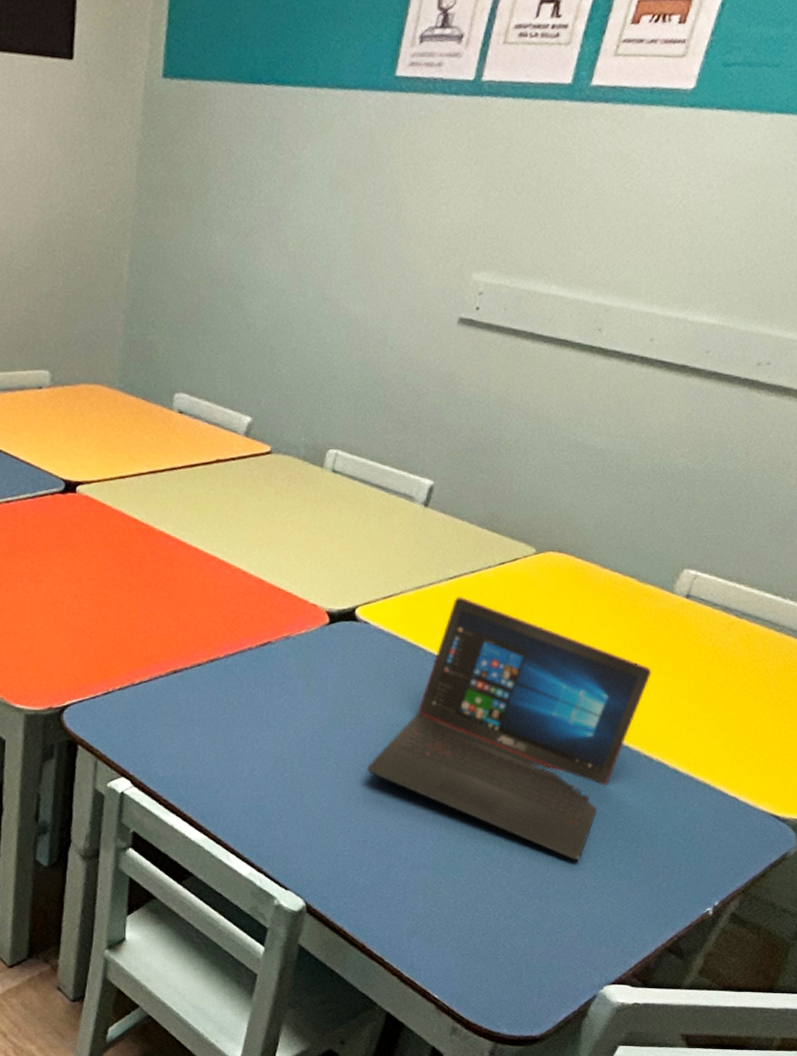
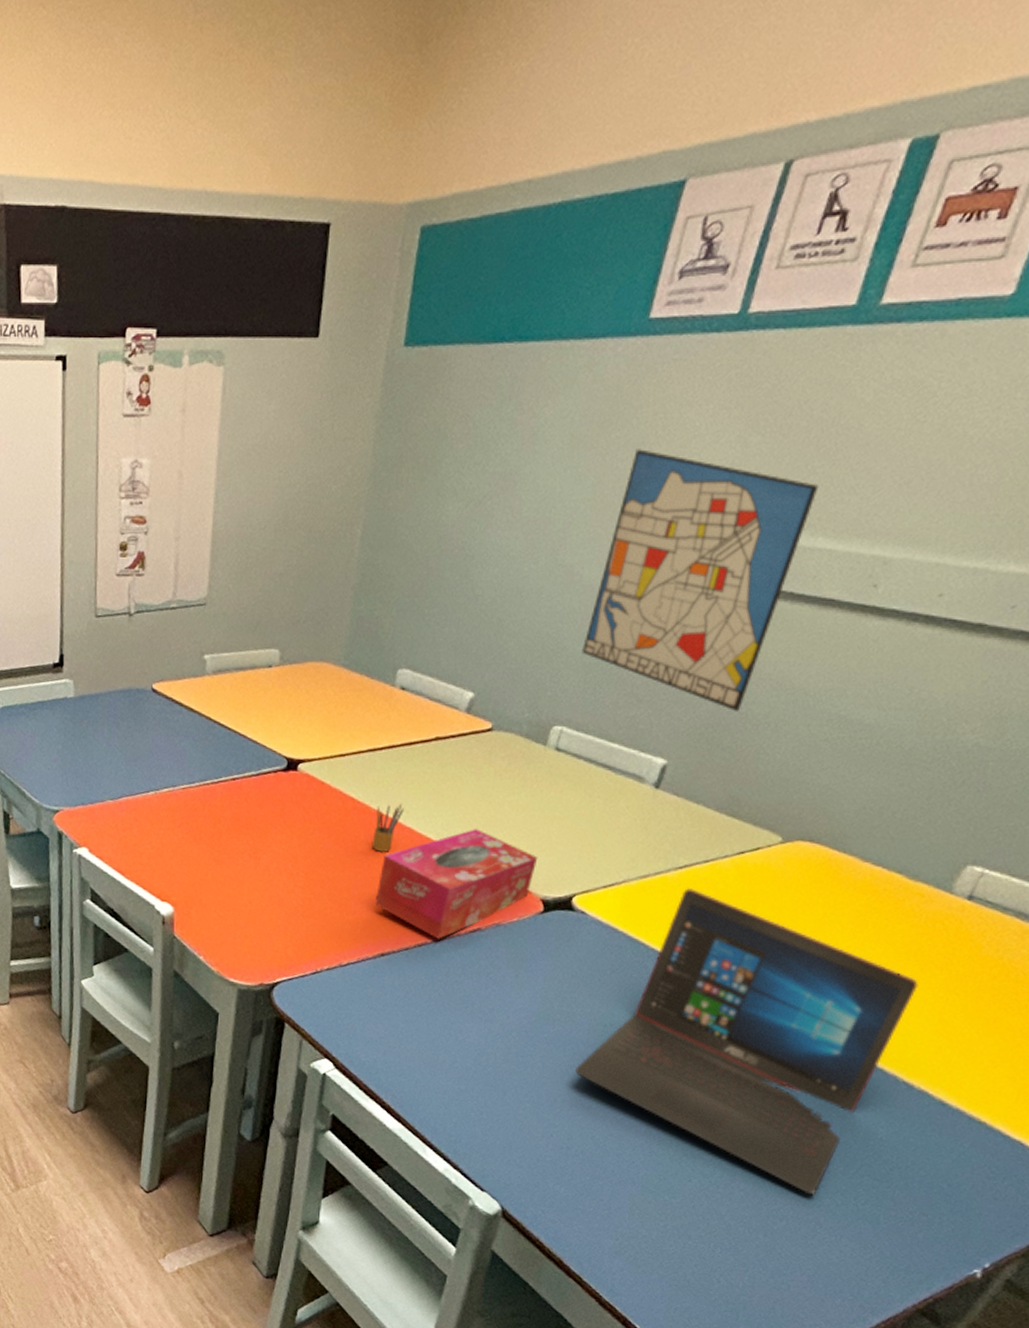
pencil box: none [158,524,189,573] -> present [371,803,404,853]
tissue box: none [165,547,322,654] -> present [375,829,538,939]
wall art: none [351,195,550,438] -> present [582,449,819,713]

